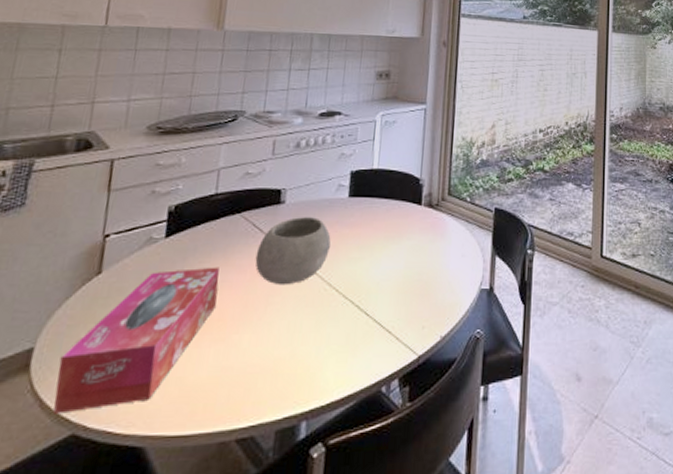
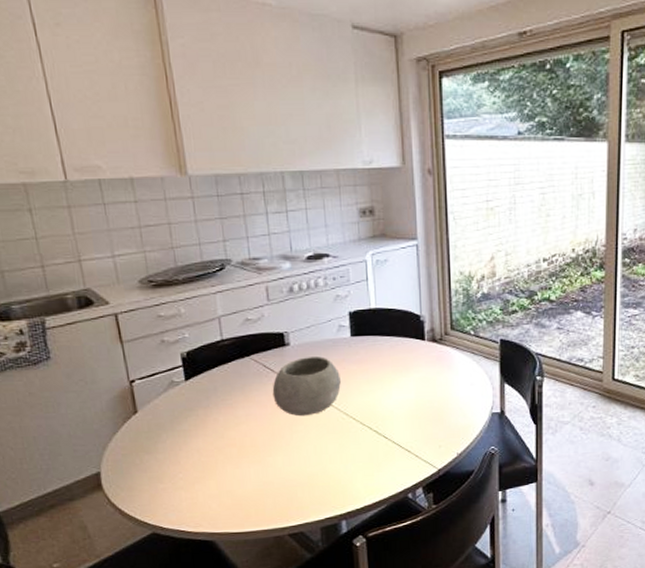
tissue box: present [53,267,220,414] -> none [124,403,246,519]

